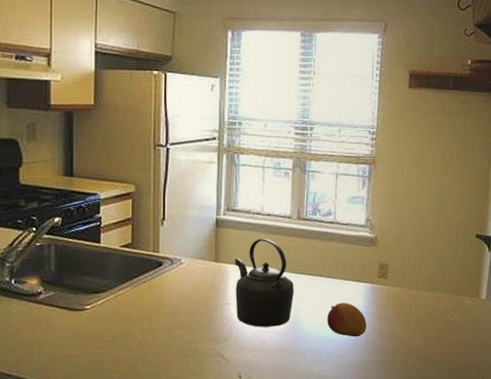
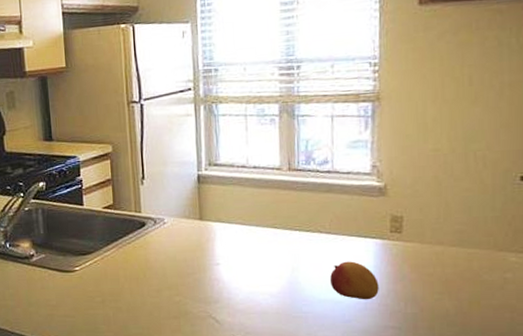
kettle: present [235,239,295,327] -> none [221,193,290,289]

